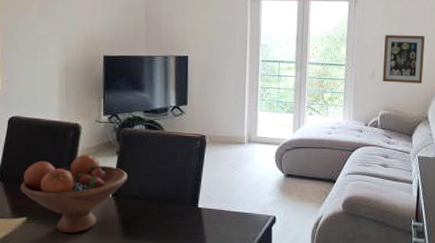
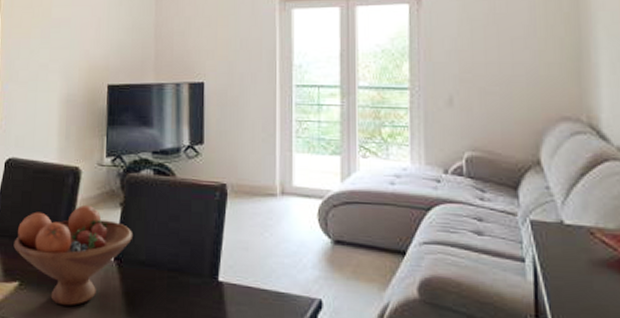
wall art: present [382,34,425,84] -> none [463,45,527,113]

